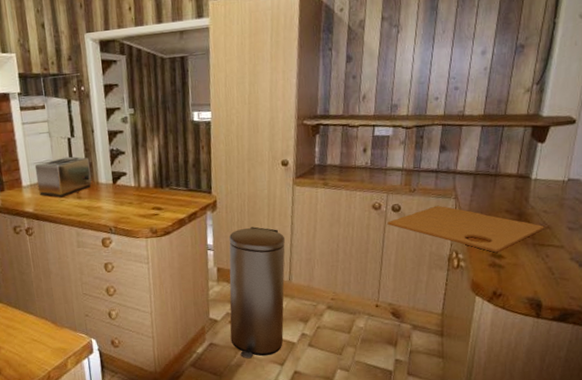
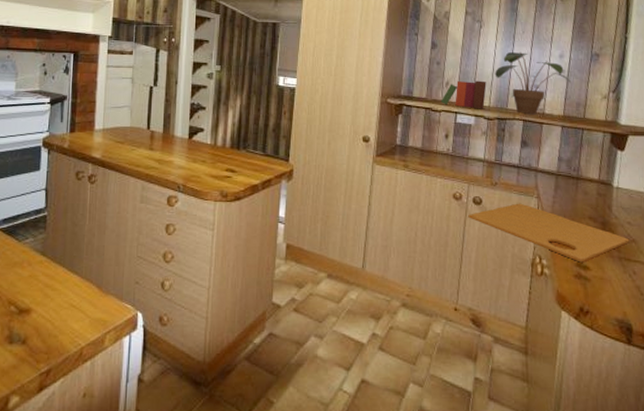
toaster: present [34,156,92,198] -> none [110,105,167,147]
pedal bin: present [229,226,286,359] -> none [293,203,362,358]
books: none [357,89,405,120] -> present [440,80,487,109]
potted plant: none [413,53,493,118] -> present [494,51,571,115]

